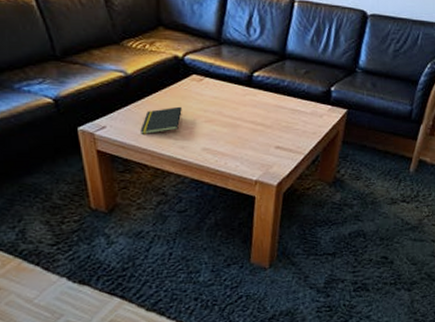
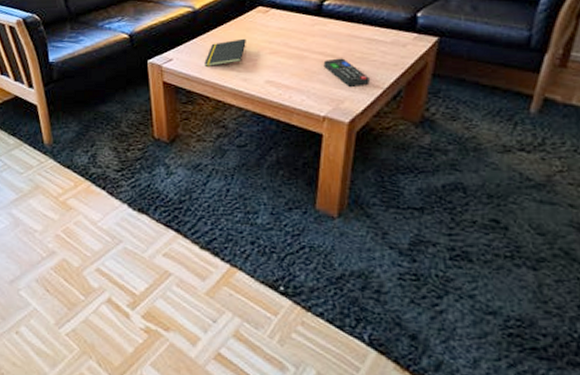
remote control: none [254,127,294,154] -> present [323,58,370,88]

